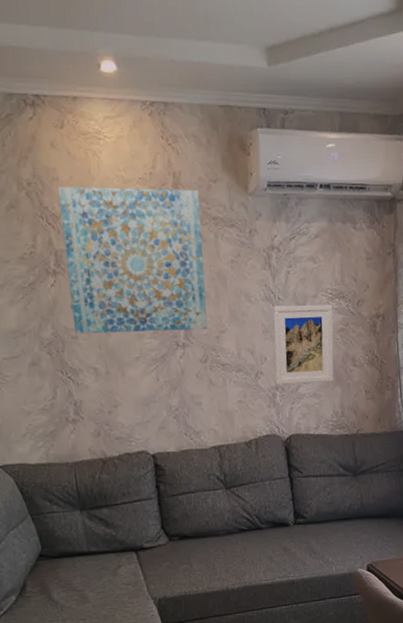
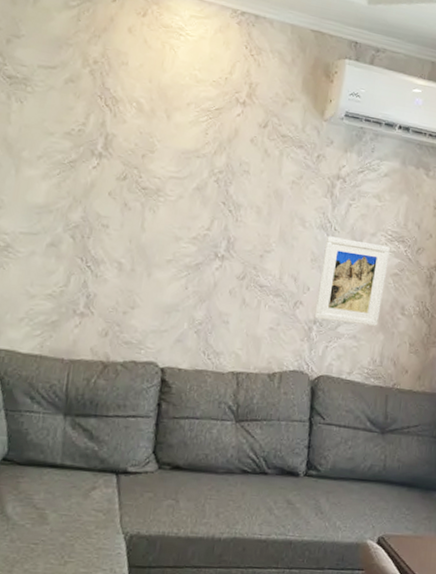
wall art: present [57,186,208,334] -> none [107,71,273,246]

